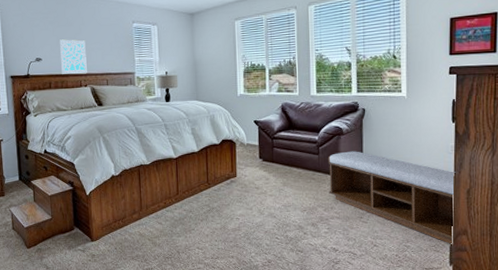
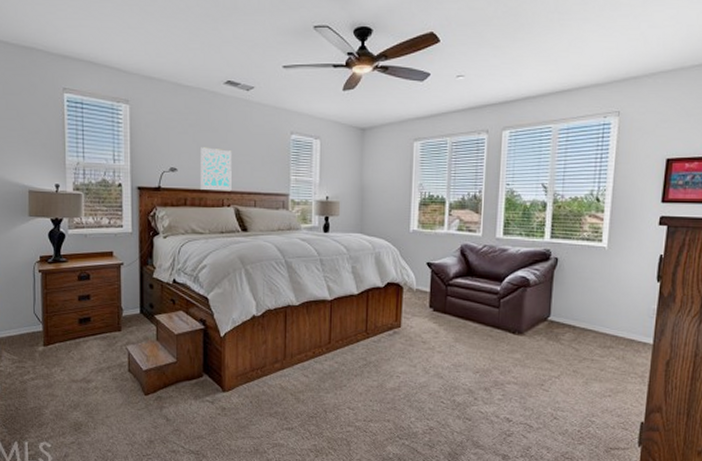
bench: present [328,151,456,245] -> none [507,306,655,424]

